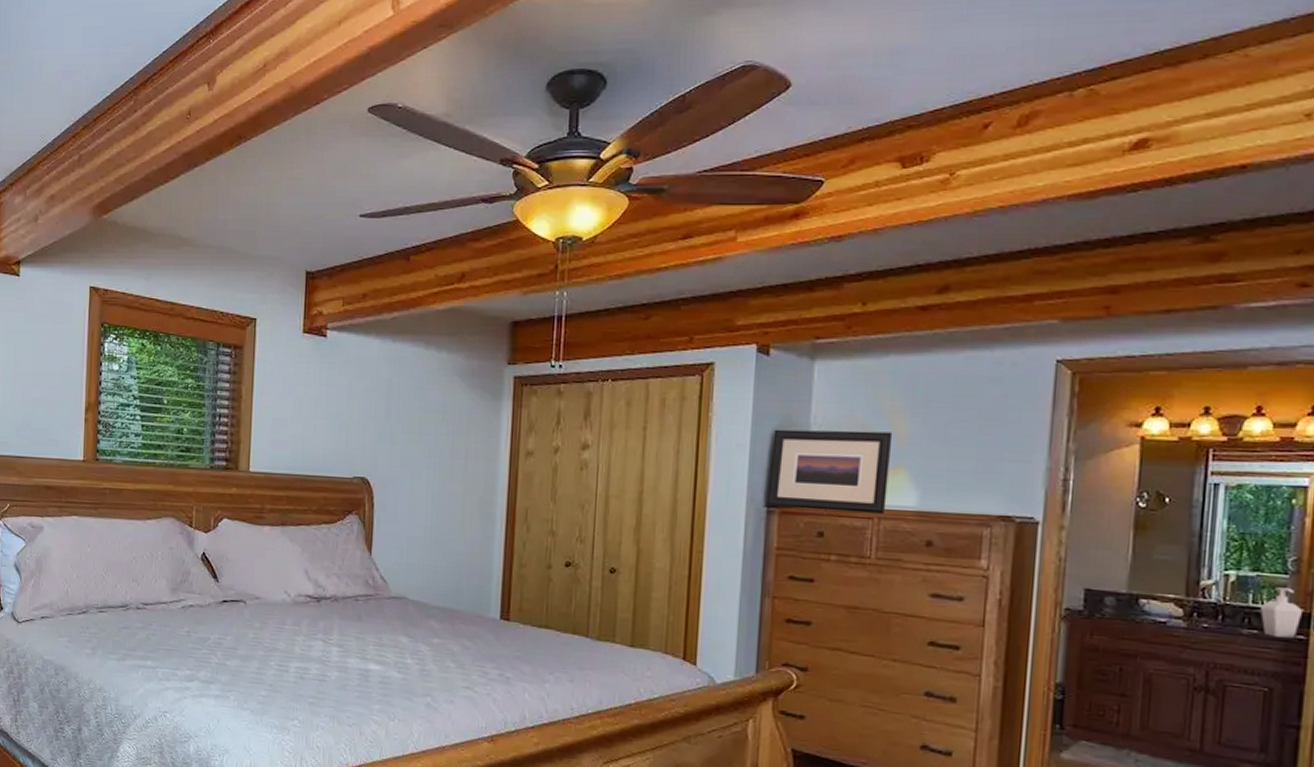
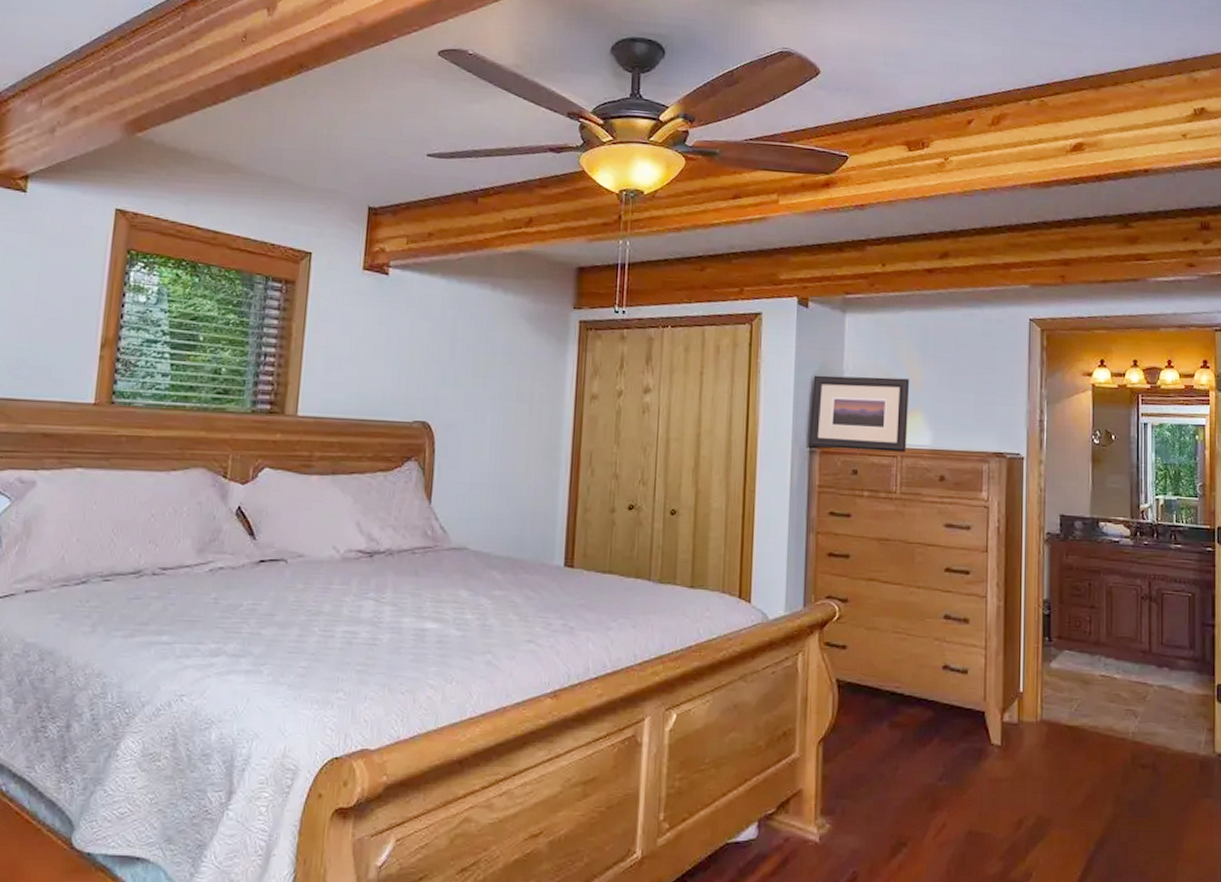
soap bottle: present [1260,587,1302,638] -> none [1182,508,1209,550]

